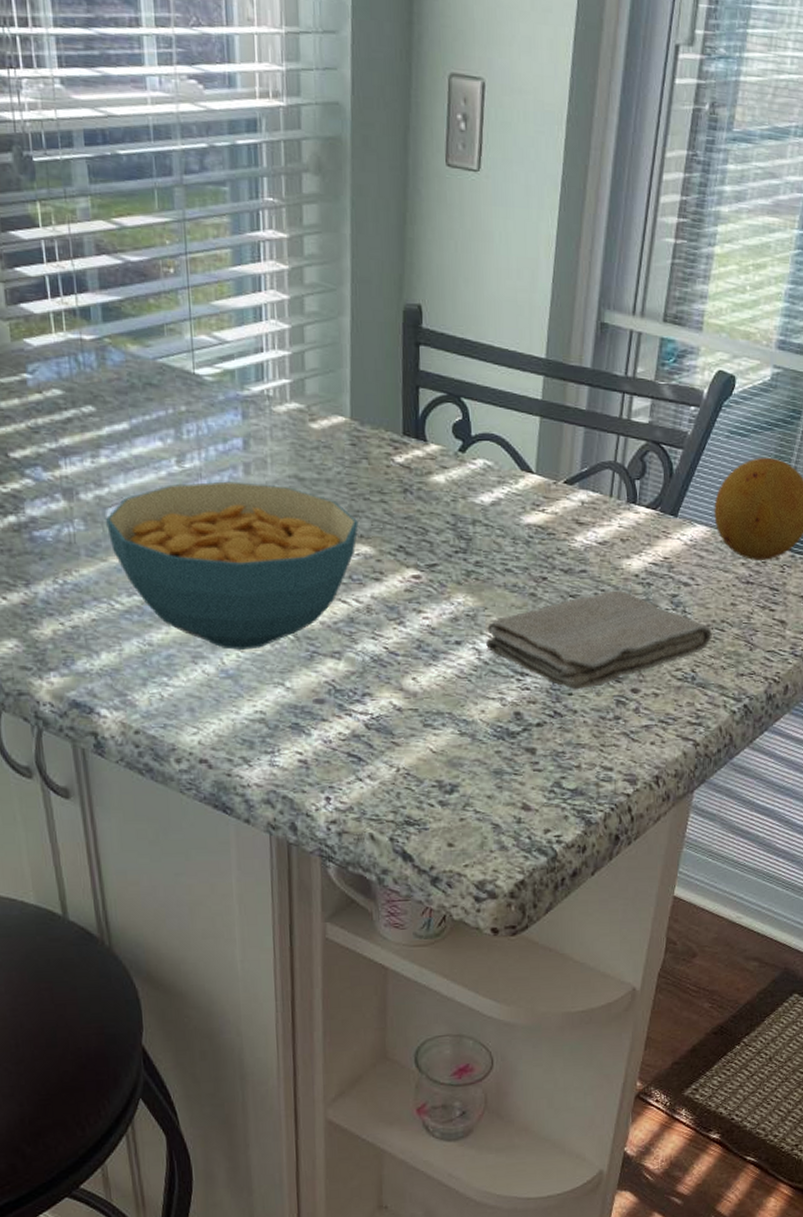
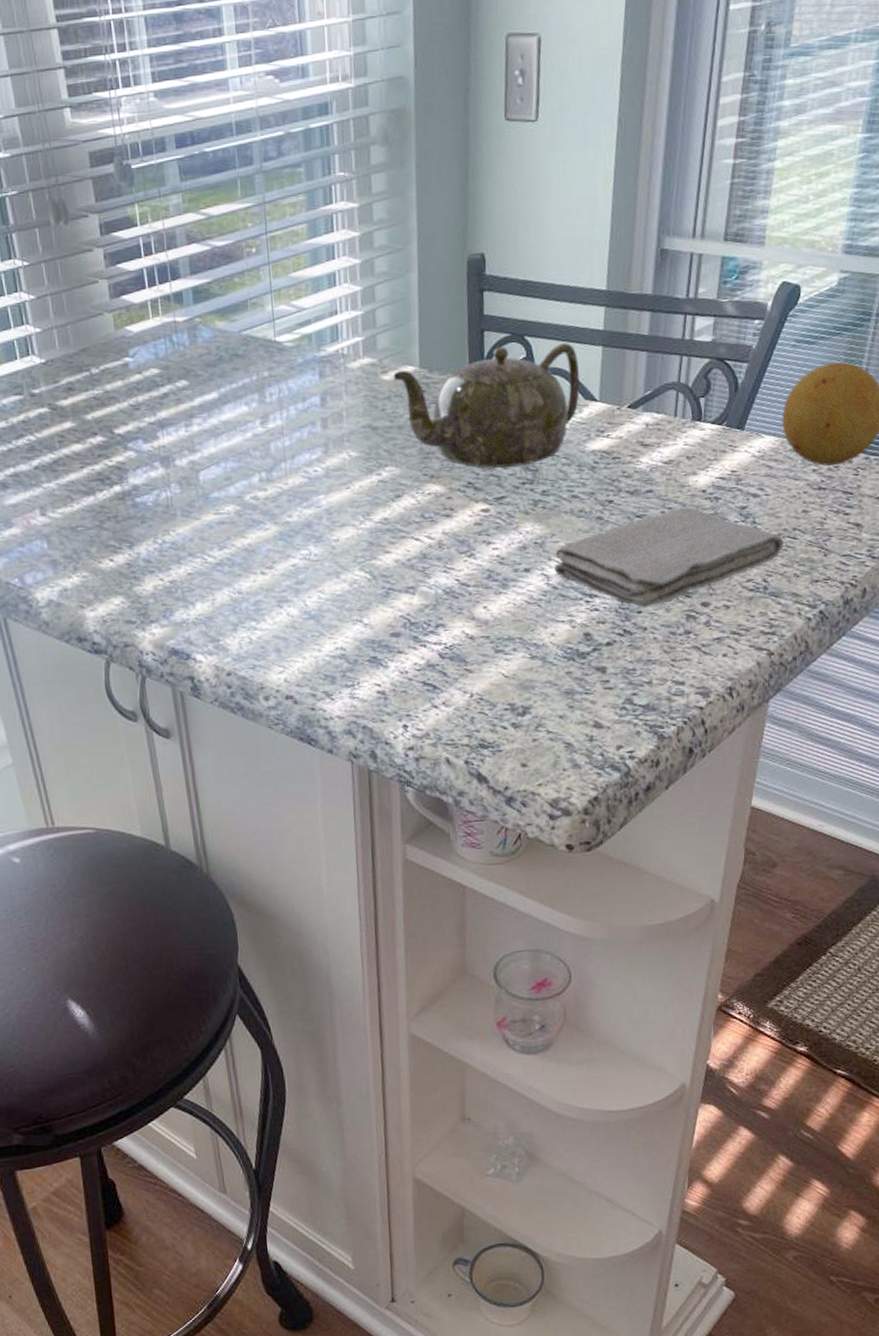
cereal bowl: present [106,481,358,650] -> none [199,436,429,592]
teapot: none [322,405,516,533] -> present [393,343,580,468]

